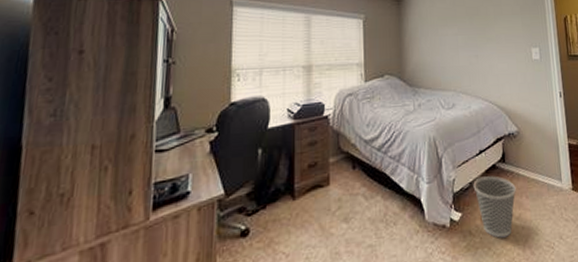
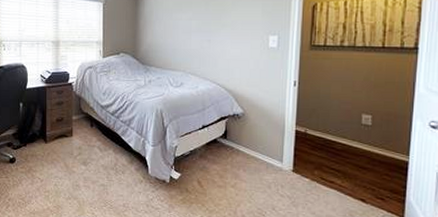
wastebasket: present [473,176,516,238] -> none [193,148,234,199]

